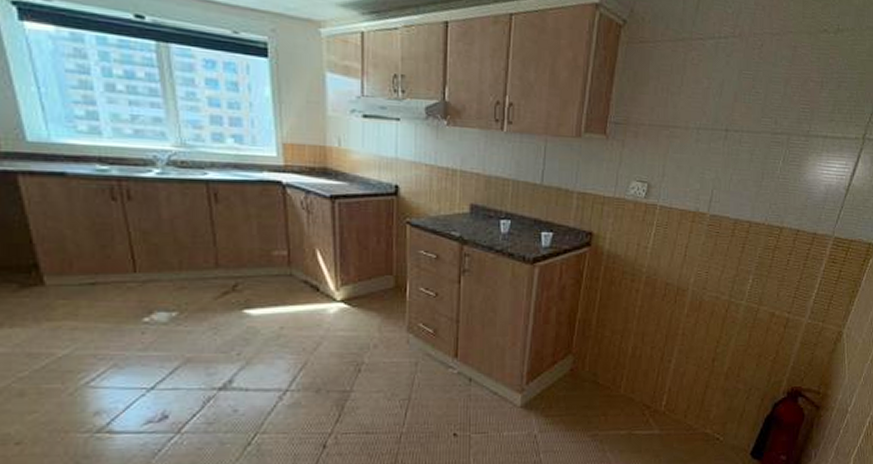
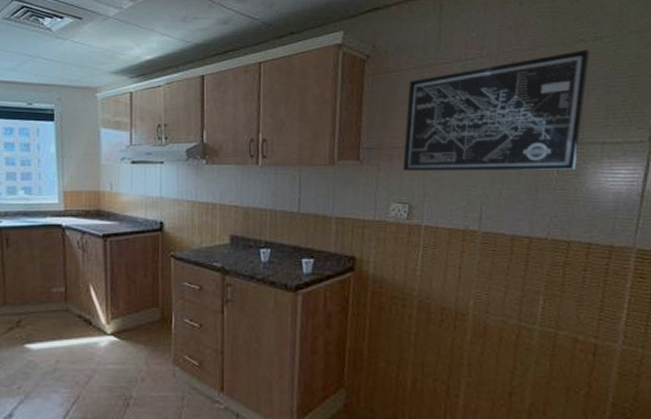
wall art: none [646,40,830,160] -> present [403,49,590,172]

